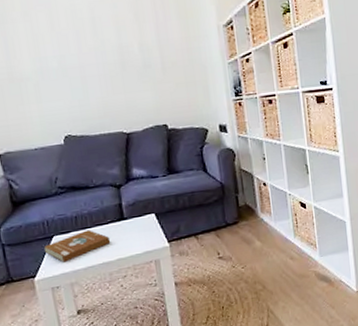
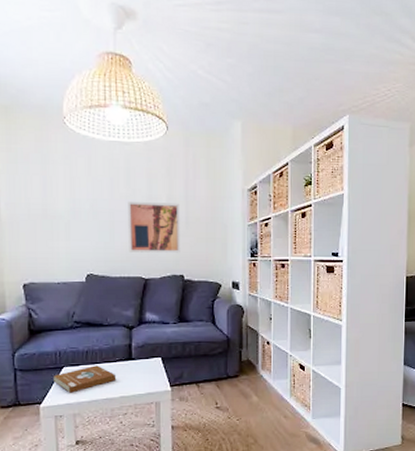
wall art: none [98,48,161,108] -> present [128,202,181,253]

